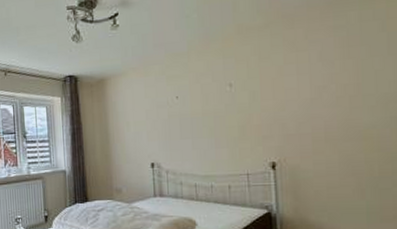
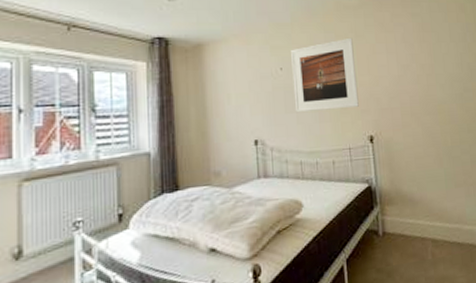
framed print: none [187,61,260,139] -> present [291,37,359,113]

